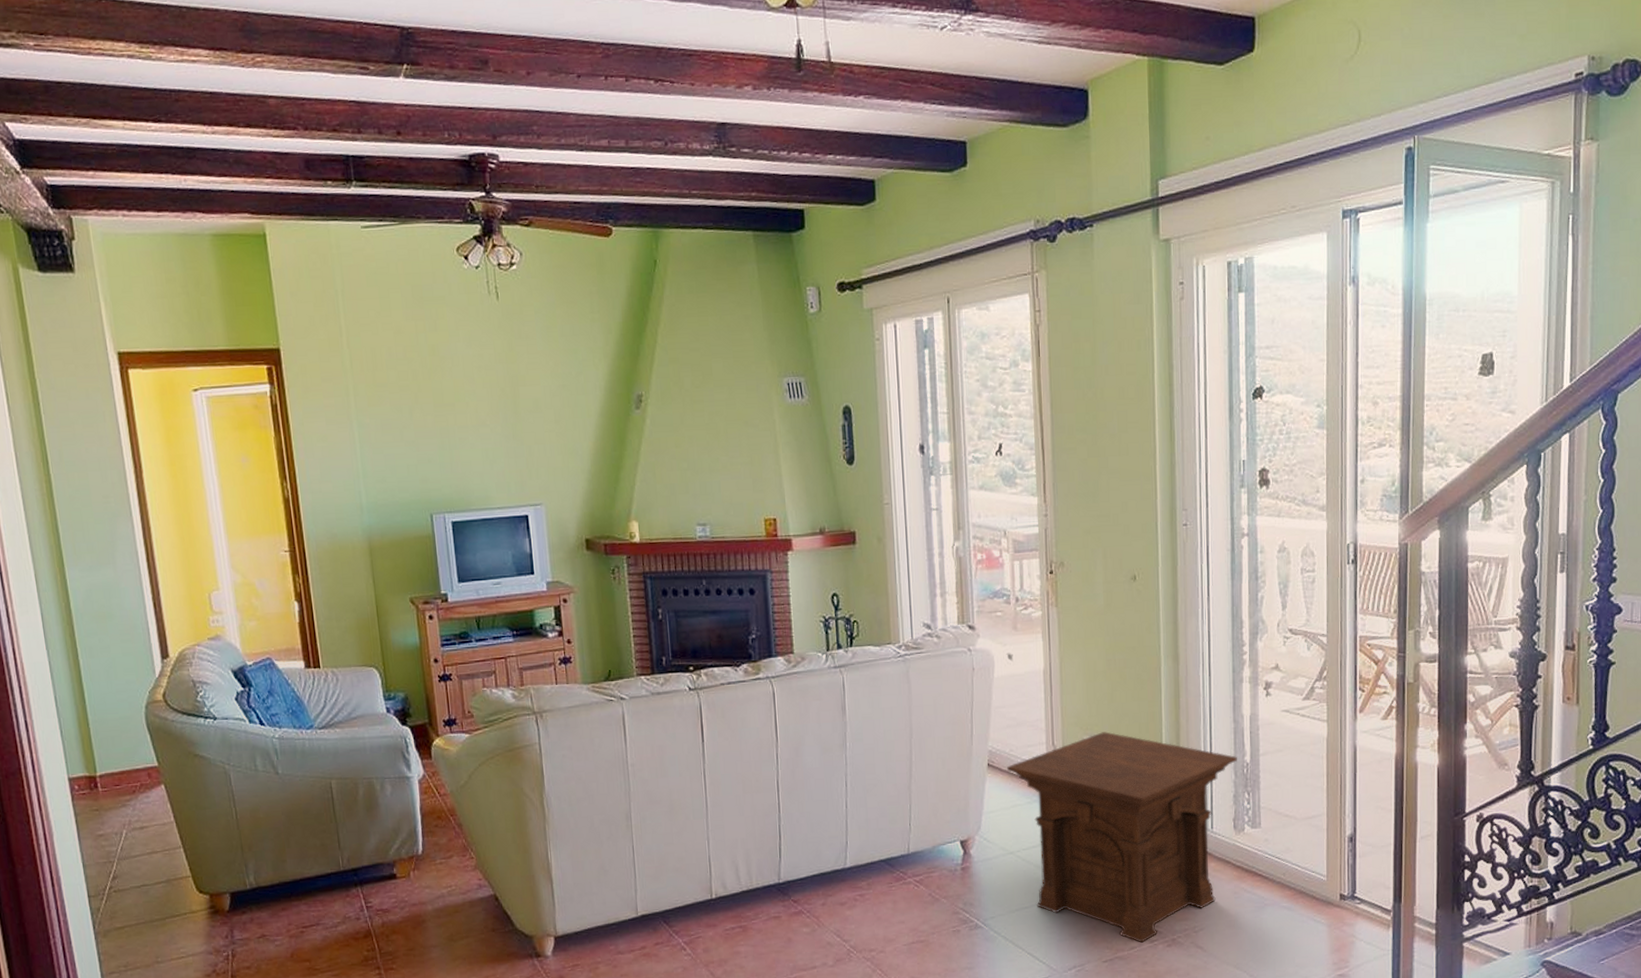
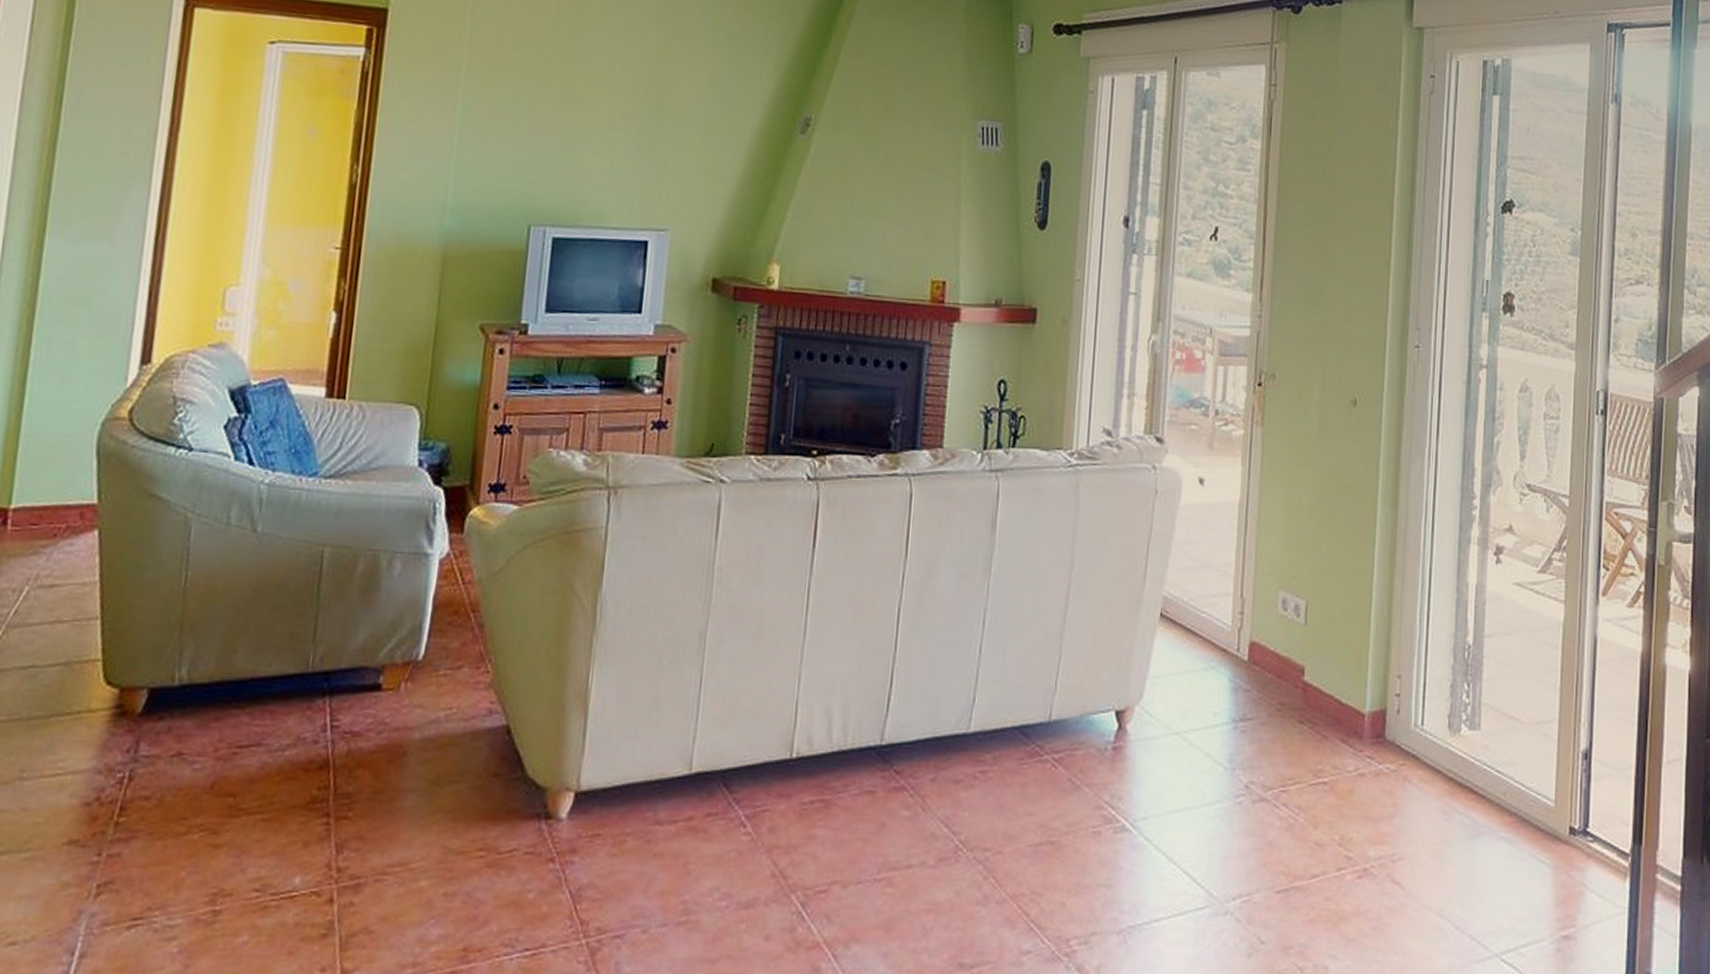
side table: present [1006,732,1237,943] -> none [1182,587,1458,870]

